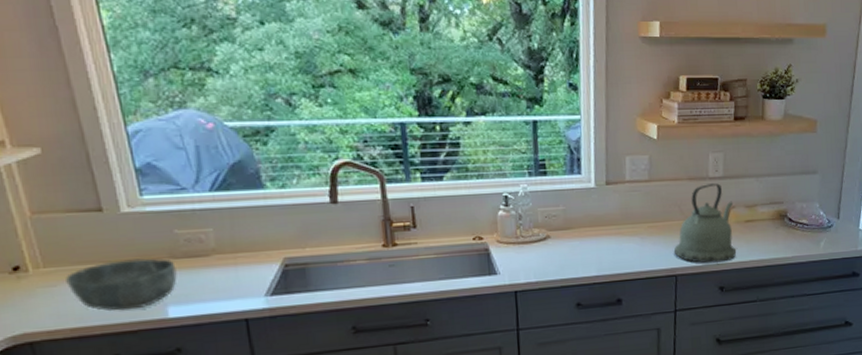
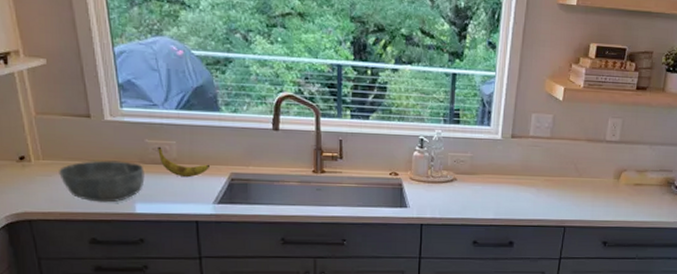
banana: none [191,236,259,269] -> present [158,146,211,178]
kettle: present [673,183,737,264] -> none [565,146,626,219]

